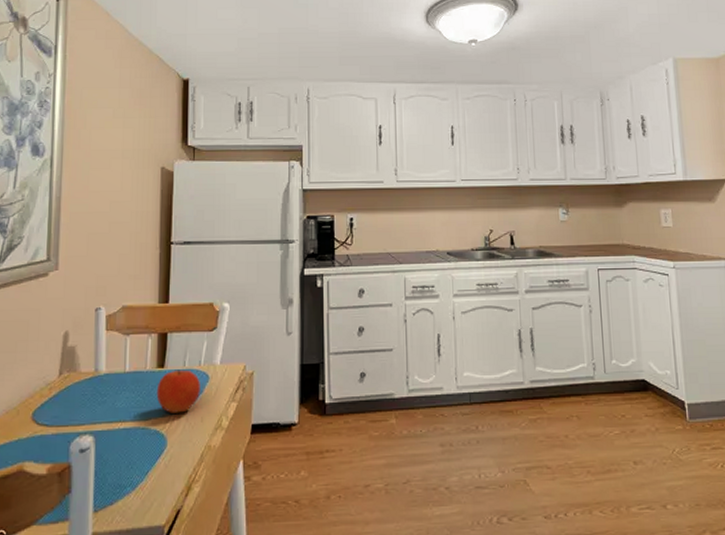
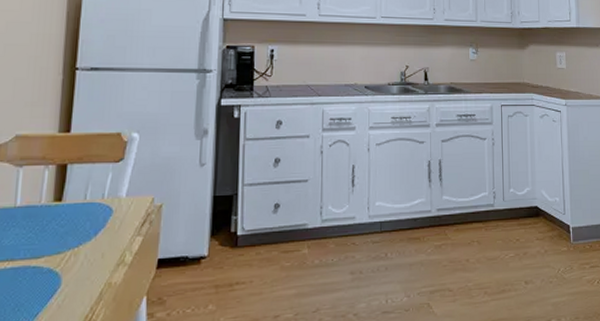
fruit: present [156,369,200,413] -> none [51,203,103,250]

